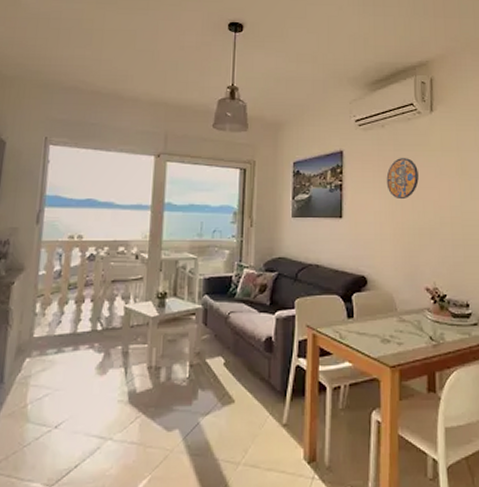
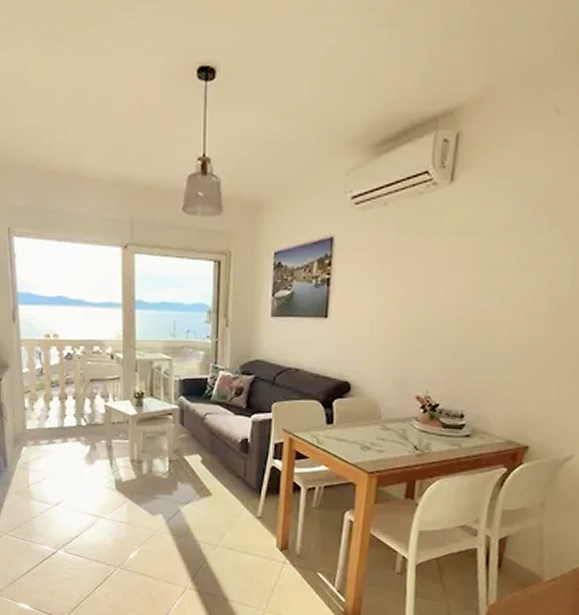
manhole cover: present [386,158,419,200] -> none [383,245,424,297]

